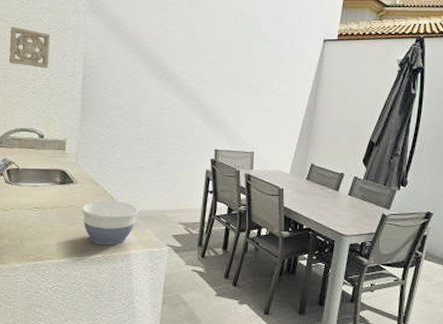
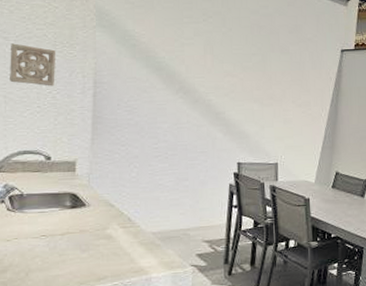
bowl: present [82,201,139,245] -> none [96,222,159,271]

